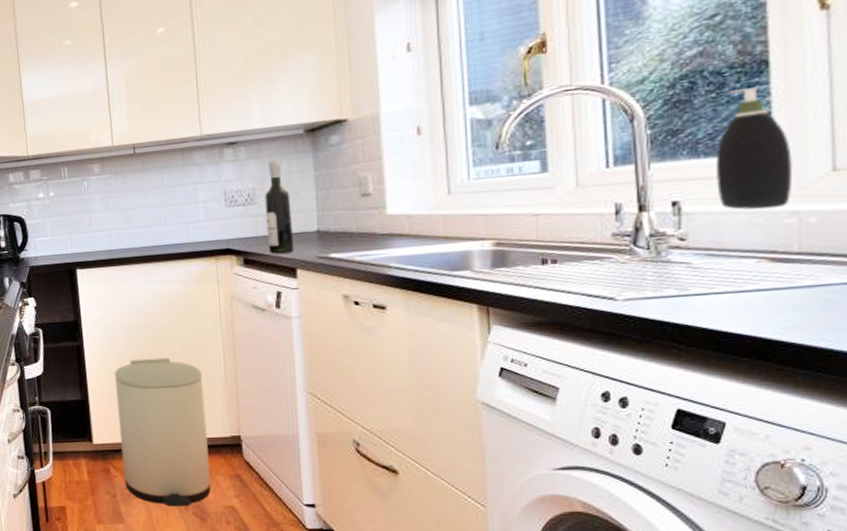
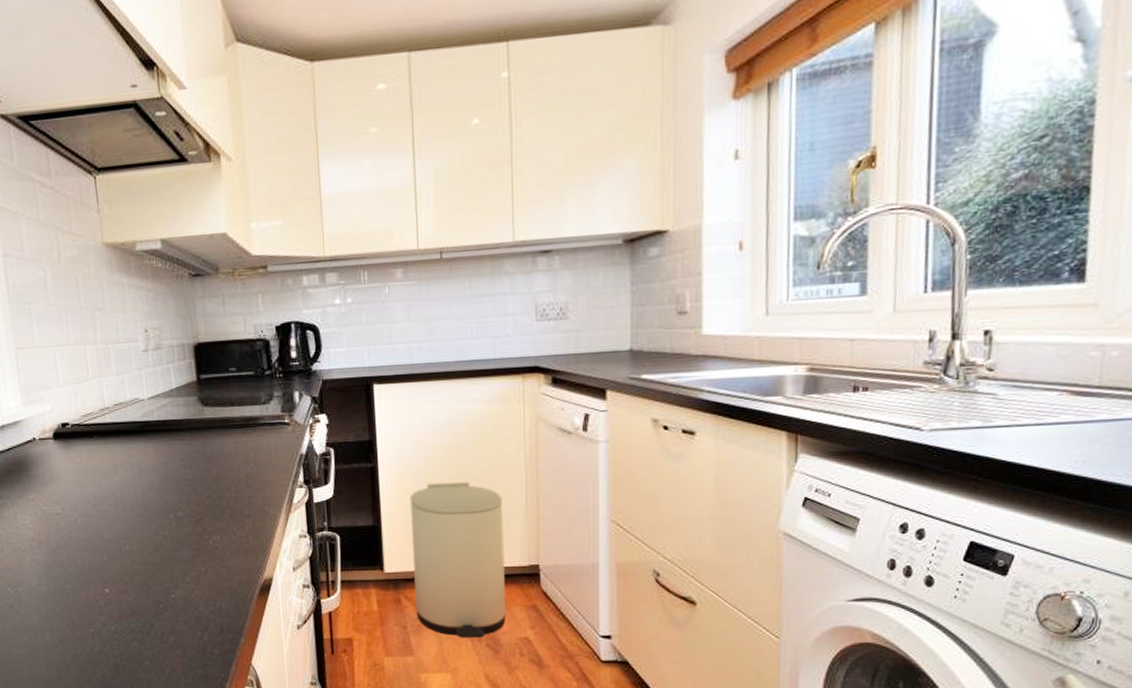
bottle: present [265,160,295,254] -> none [578,272,606,374]
soap dispenser: present [716,86,792,210] -> none [1028,213,1103,342]

